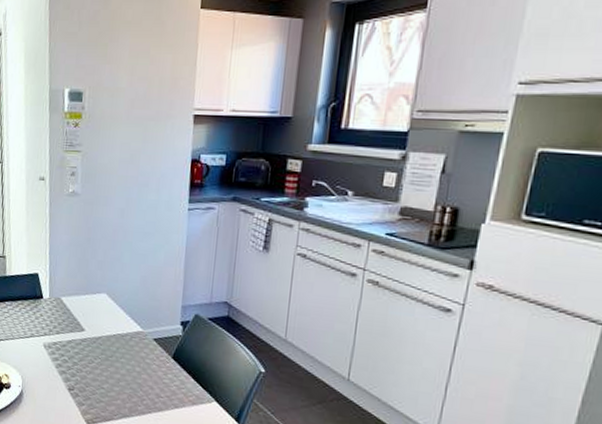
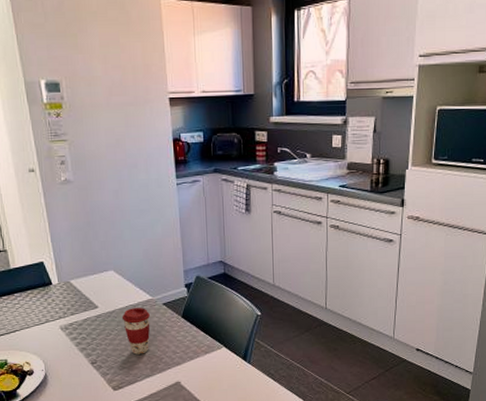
coffee cup: none [107,337,138,391] -> present [121,308,150,355]

